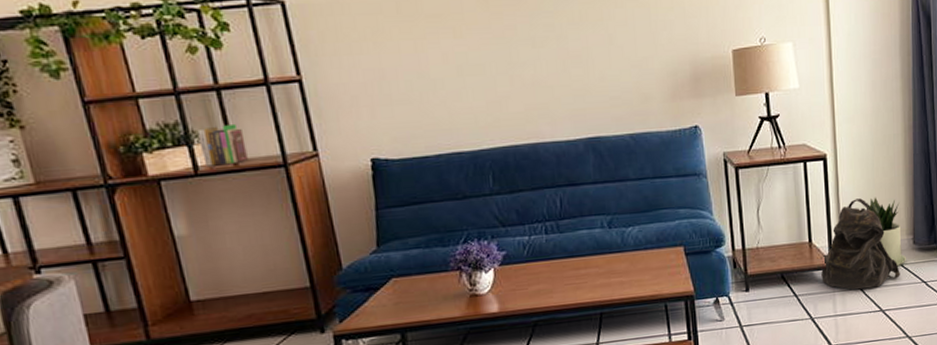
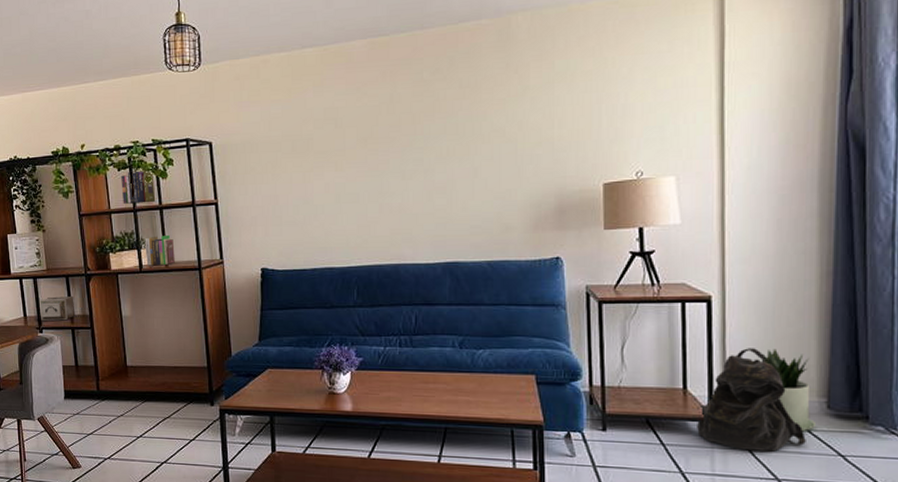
decorative box: none [29,216,97,258] -> present [40,295,76,322]
books: none [147,38,209,84] -> present [121,170,156,204]

